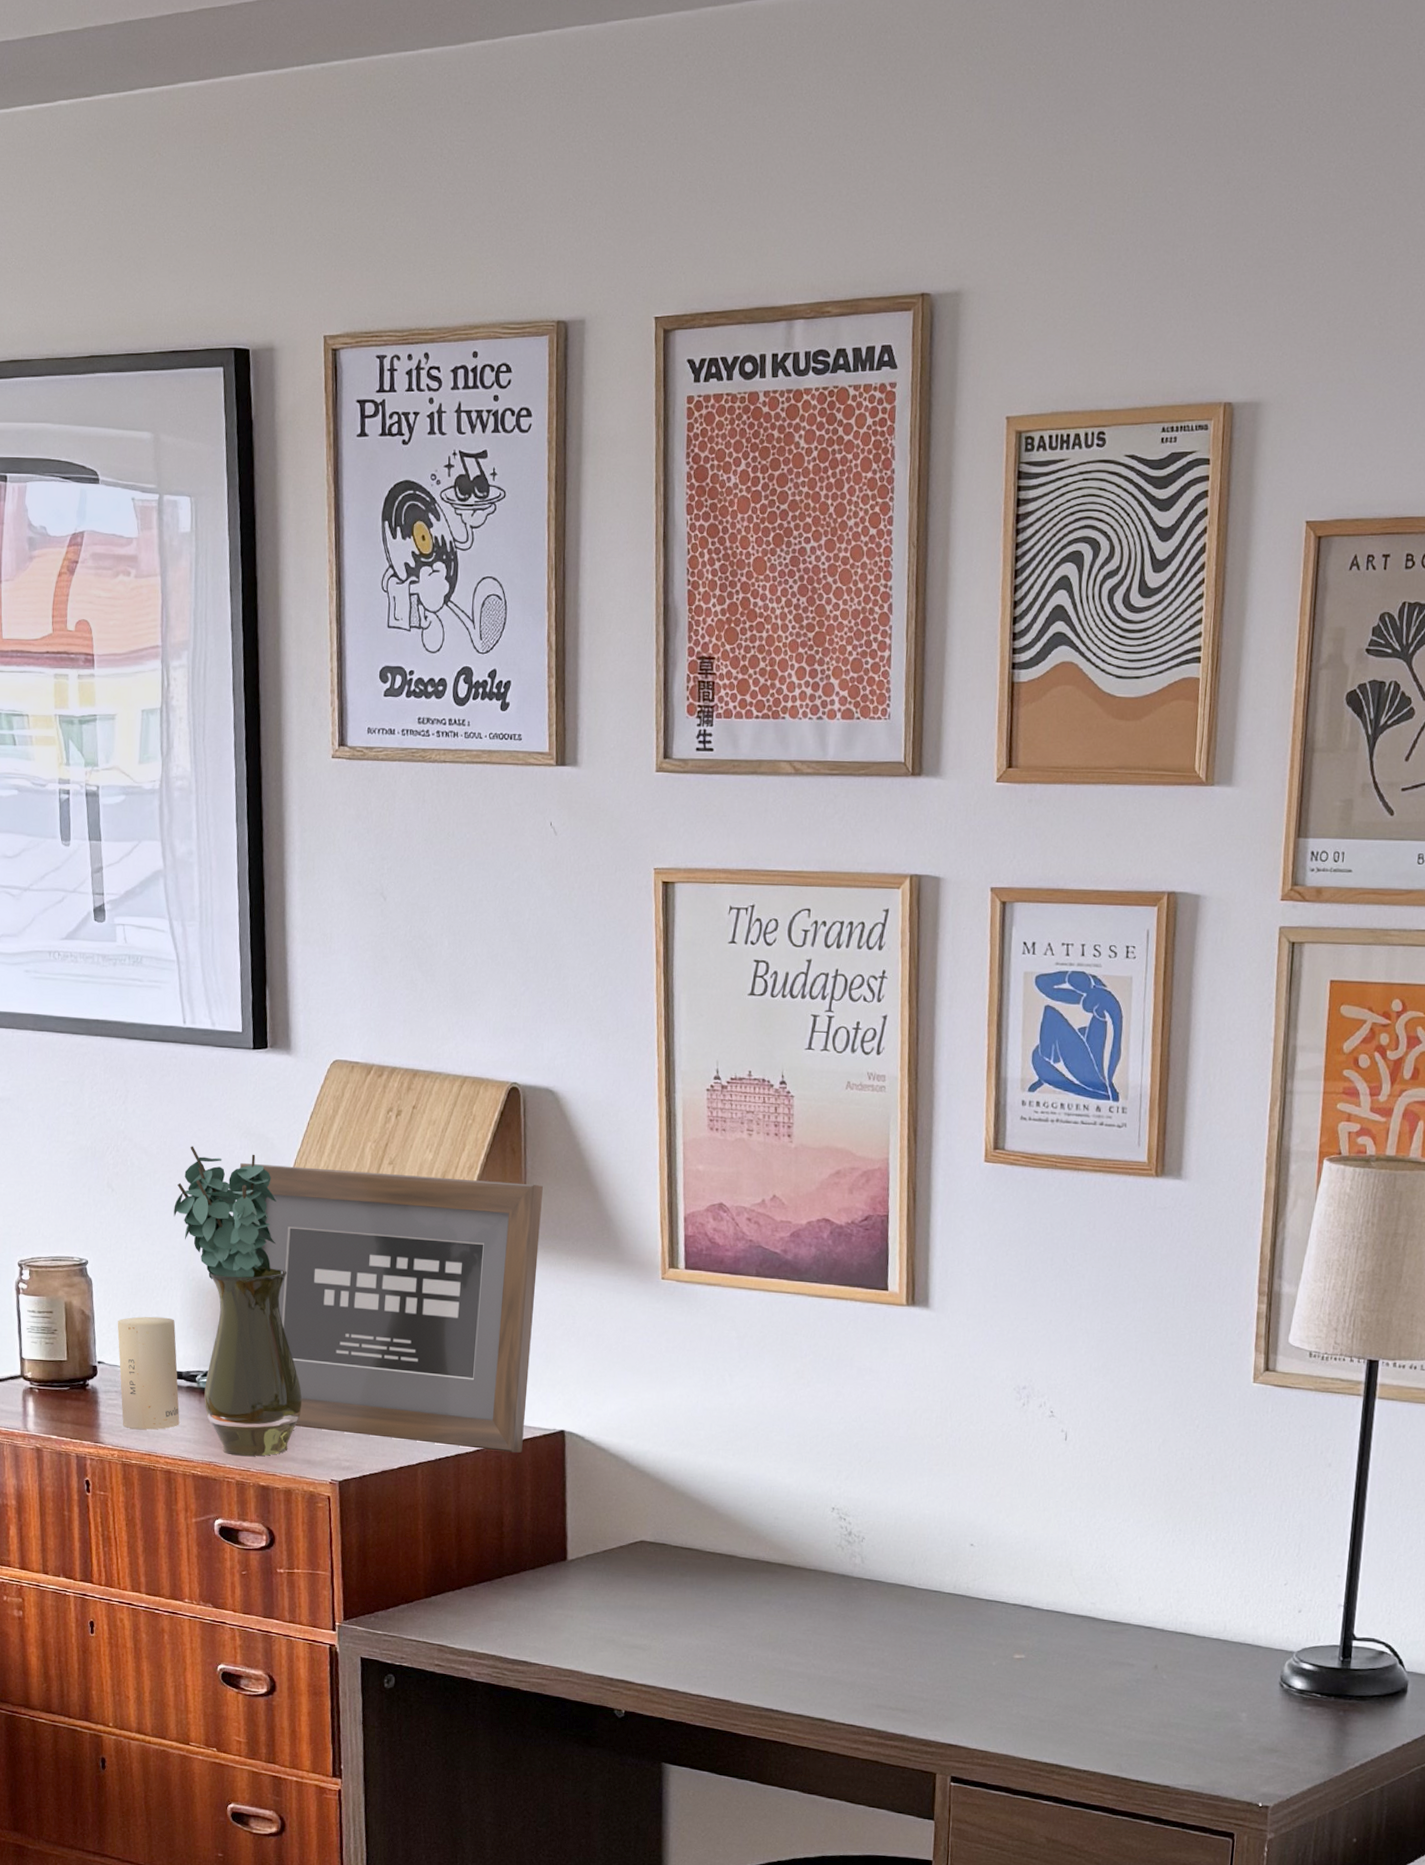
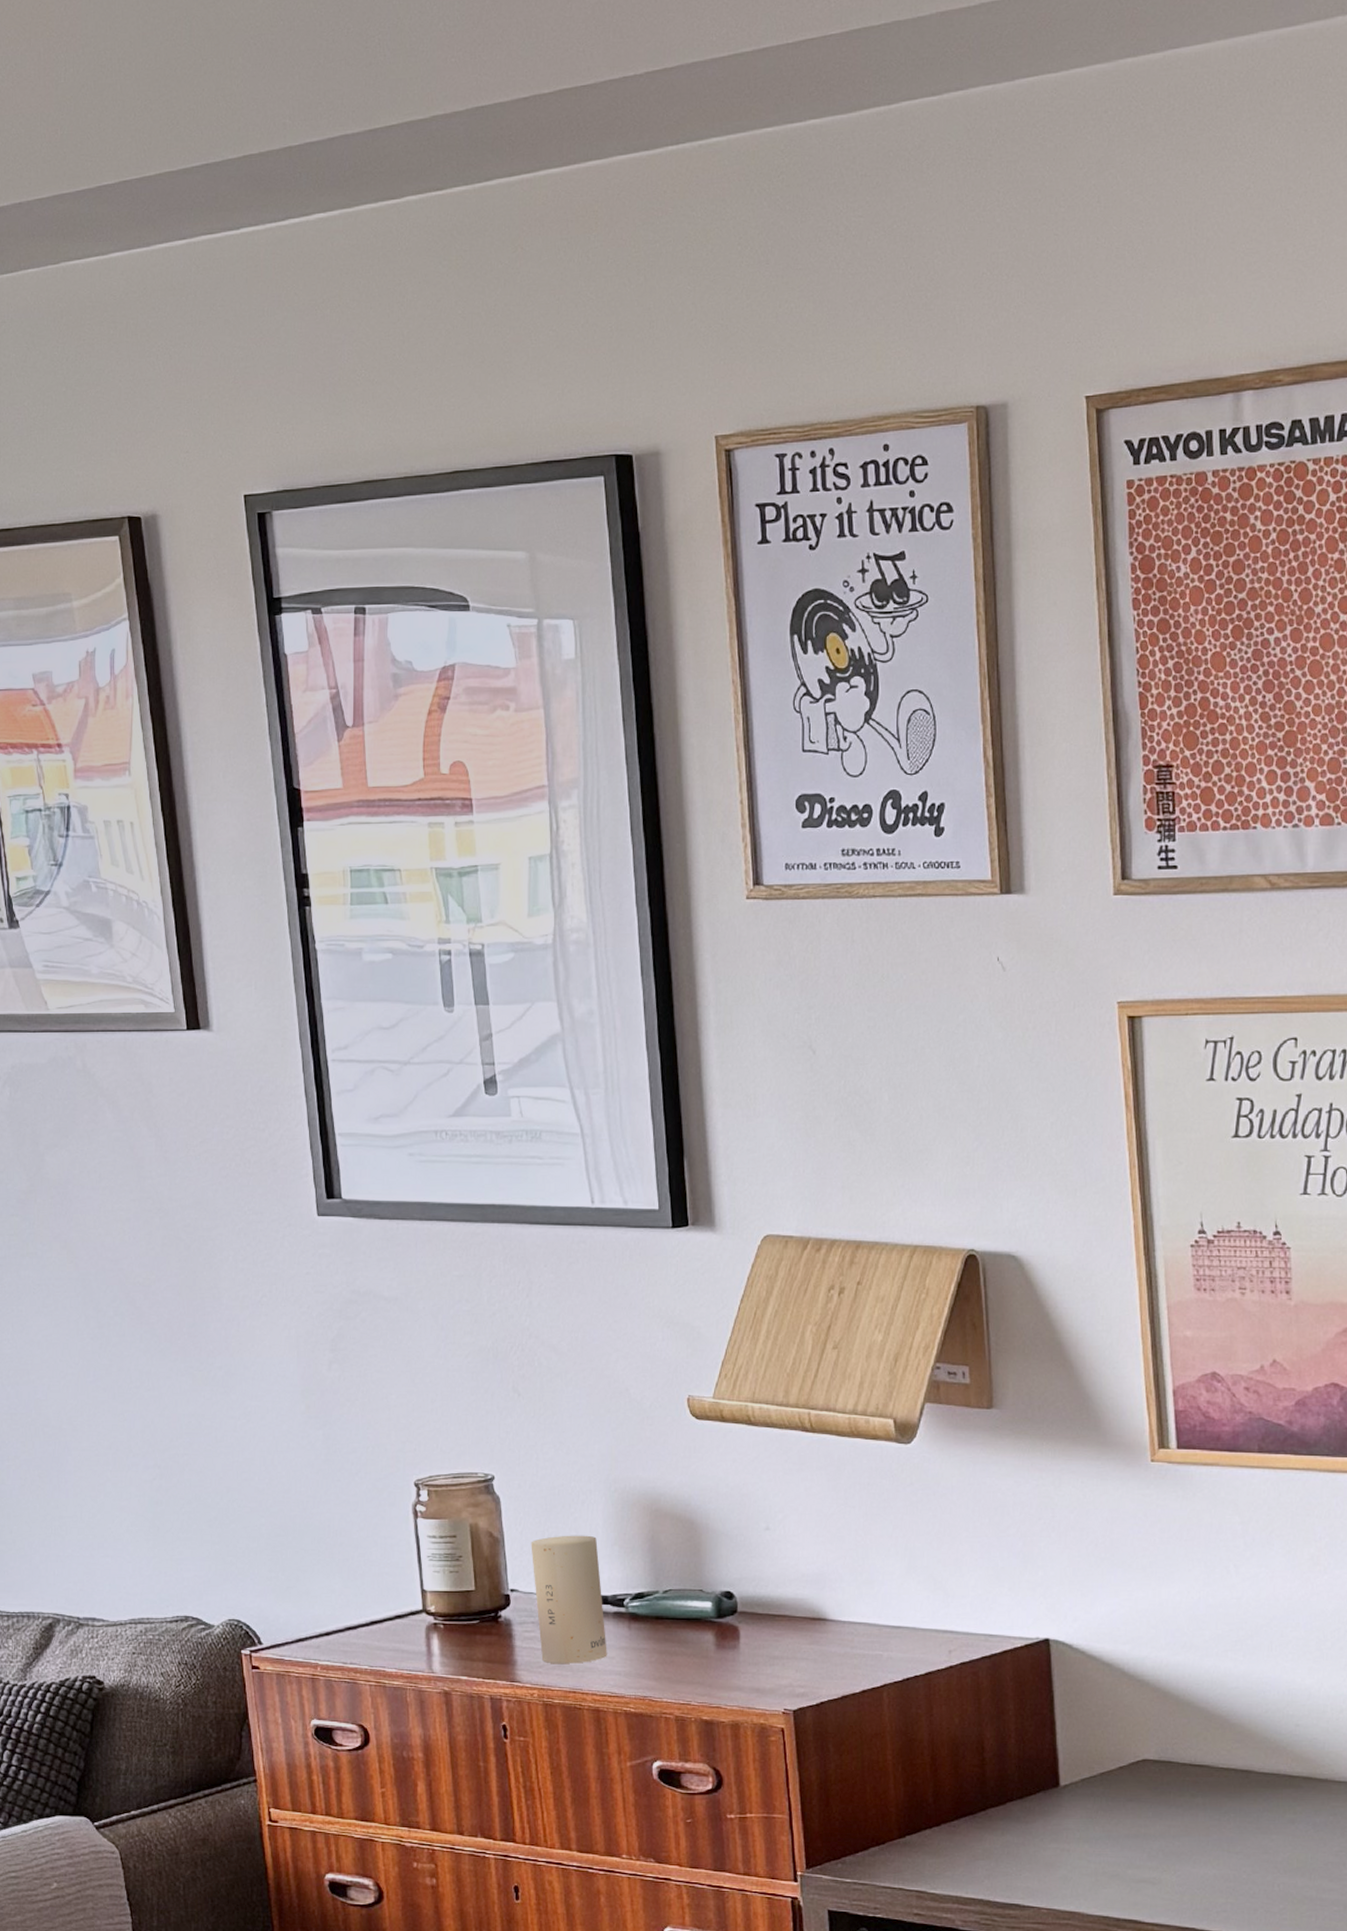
vase: present [173,1146,303,1456] -> none [590,1340,747,1688]
picture frame: present [240,1162,543,1453] -> none [663,1356,1010,1667]

